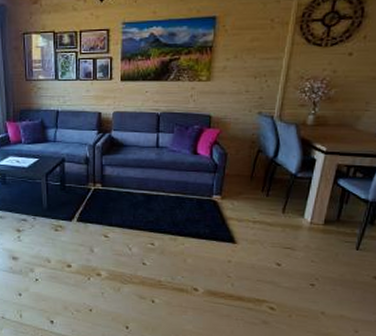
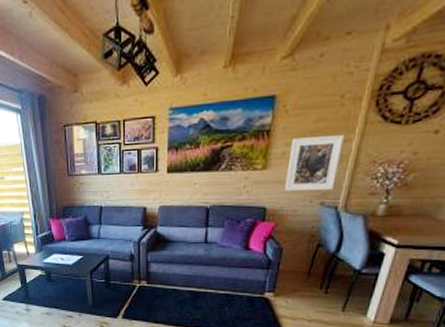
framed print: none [226,52,275,102] -> present [284,134,344,192]

